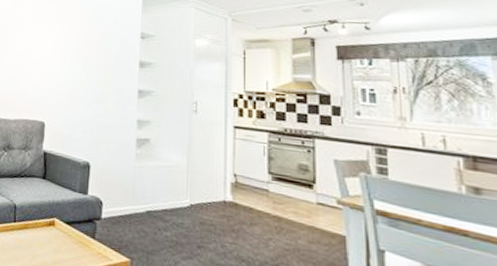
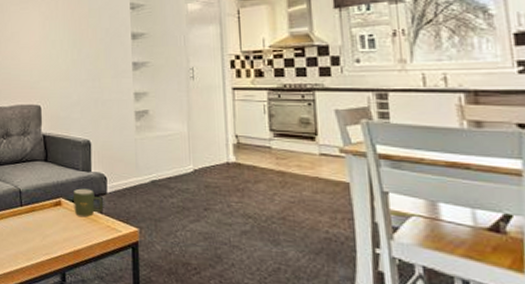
mug: none [67,210,97,242] -> present [72,188,103,218]

